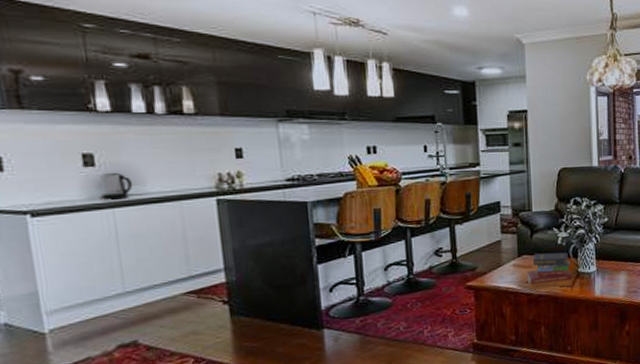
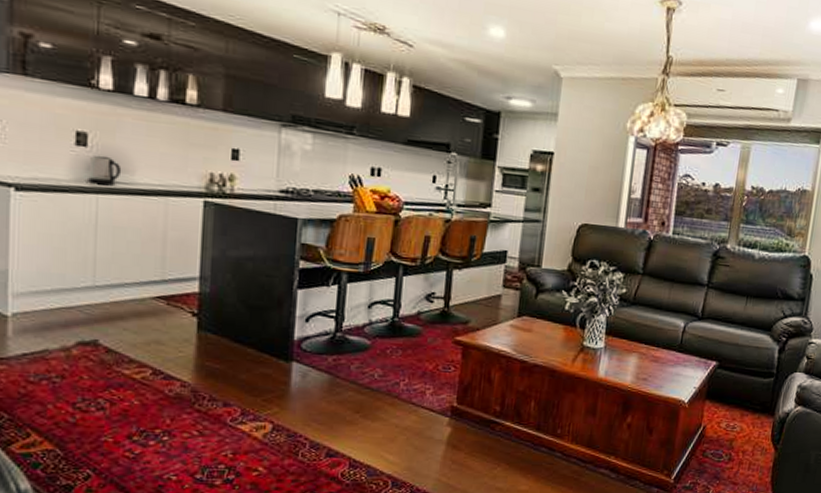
books: present [527,252,573,291] -> none [523,316,576,361]

